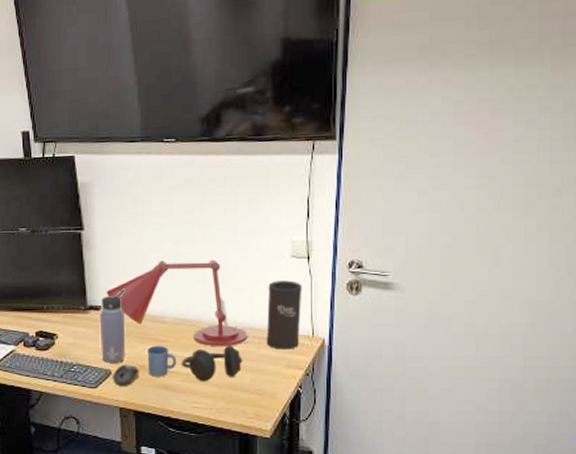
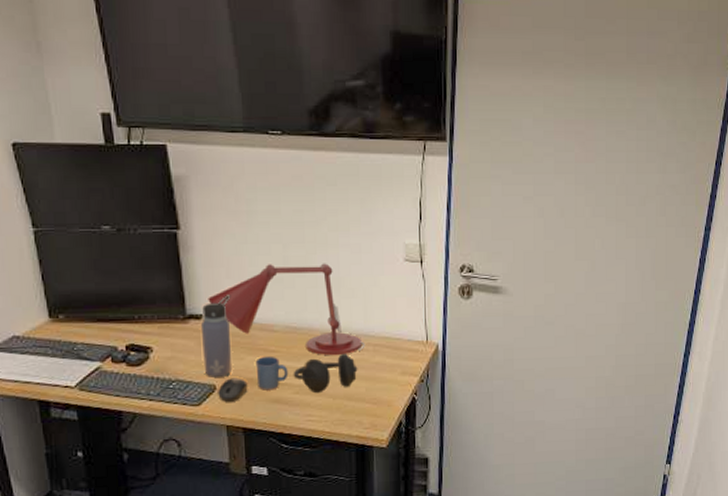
speaker: present [266,280,302,350] -> none [381,285,416,356]

